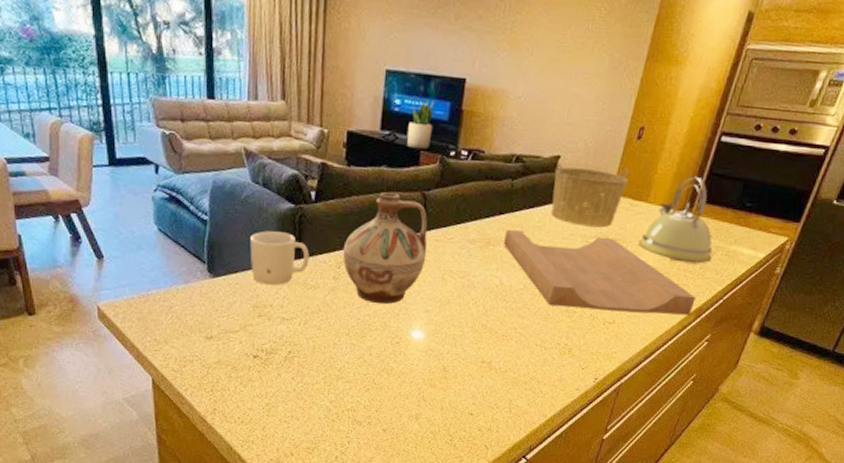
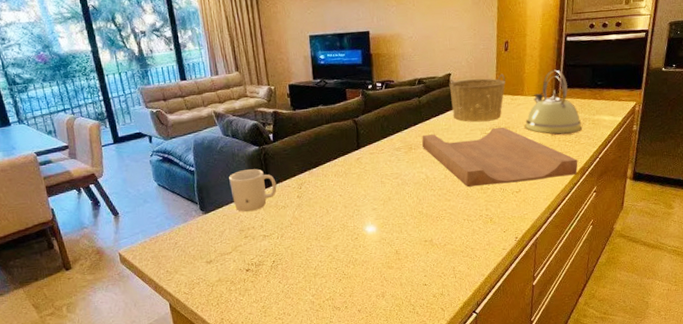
ceramic jug: present [342,192,428,305] -> none [301,124,366,211]
planter: present [406,99,435,150] -> none [333,51,352,89]

